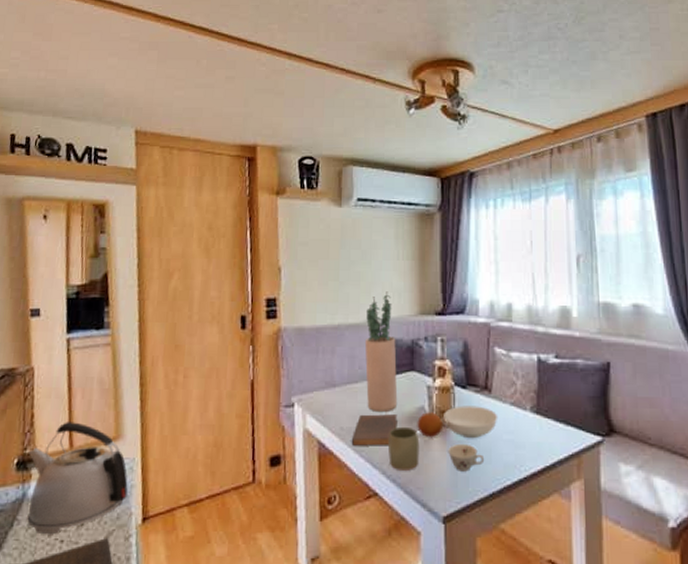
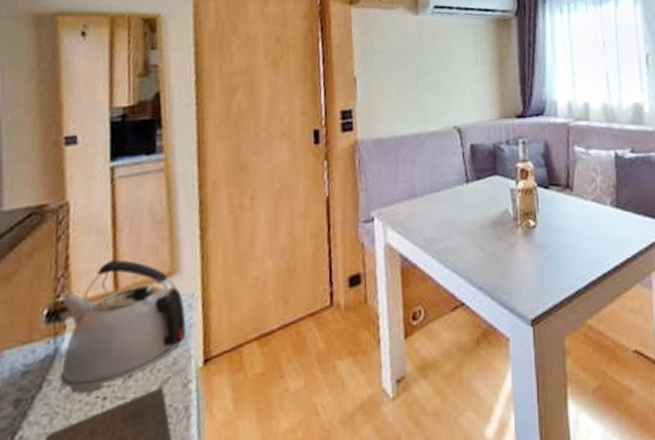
book: present [351,414,398,446] -> none [435,220,482,256]
vase: present [364,291,398,413] -> none [446,97,482,220]
mug: present [387,426,420,471] -> none [472,231,506,277]
fruit: present [417,412,444,438] -> none [502,215,528,241]
bowl: present [444,405,498,439] -> none [528,205,581,239]
teacup: present [448,443,485,472] -> none [533,243,570,272]

